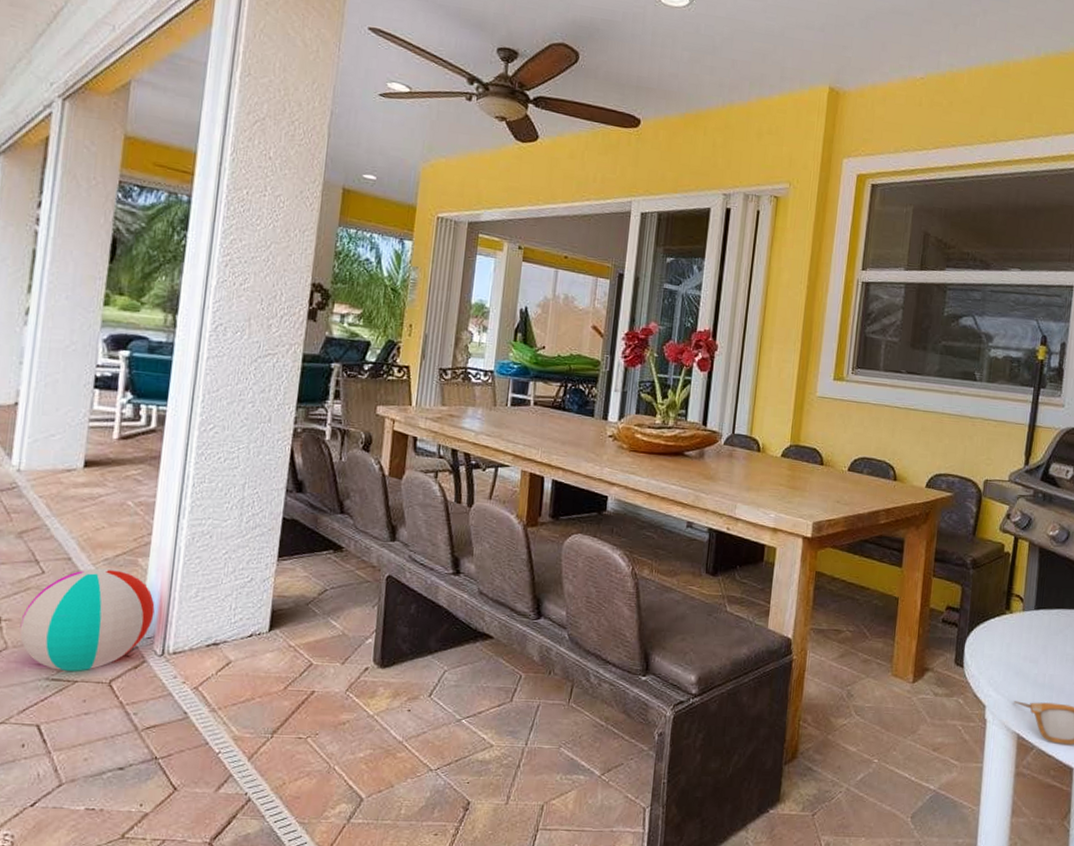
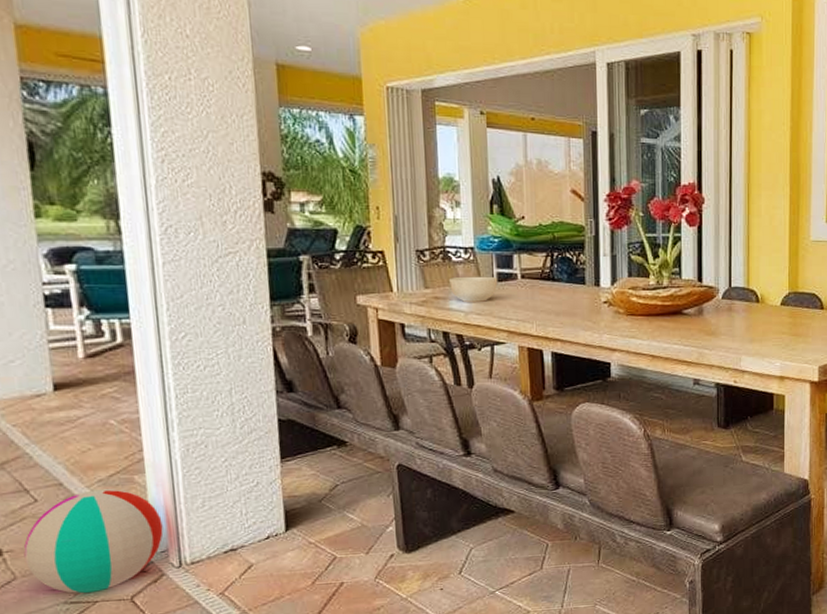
bowl: none [465,397,512,425] -> present [449,276,498,303]

